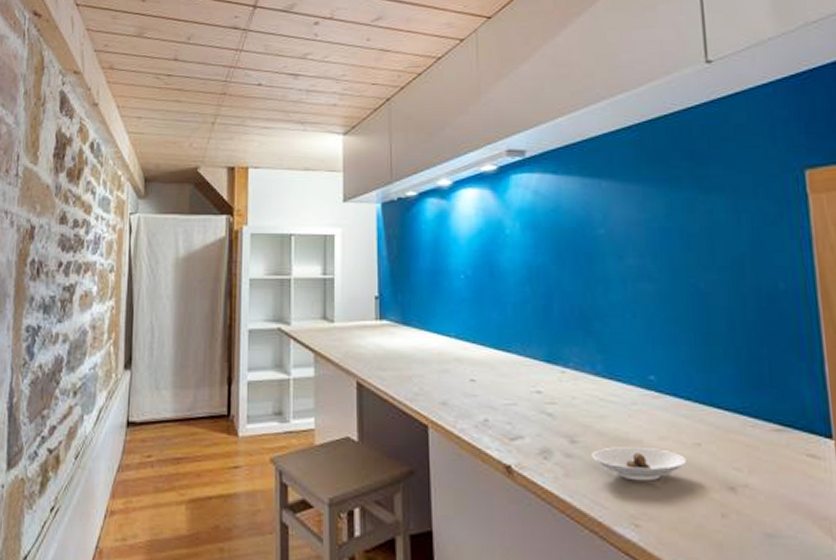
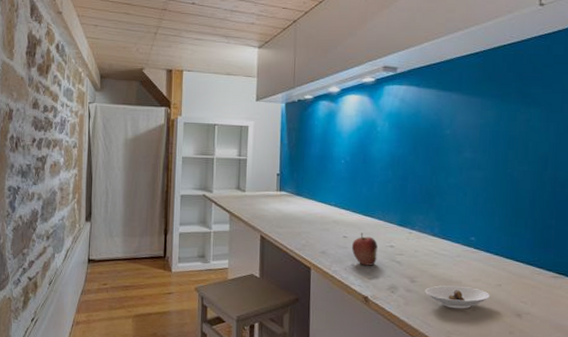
fruit: none [482,374,520,421] -> present [351,233,378,266]

